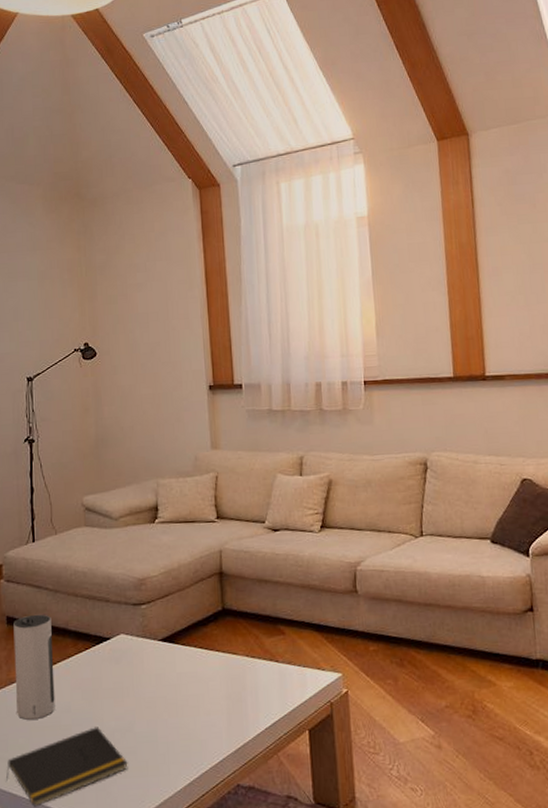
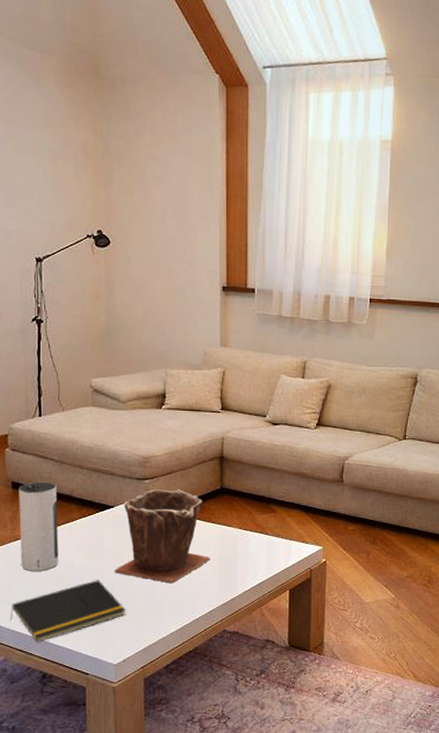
plant pot: none [114,613,218,728] -> present [115,489,211,584]

